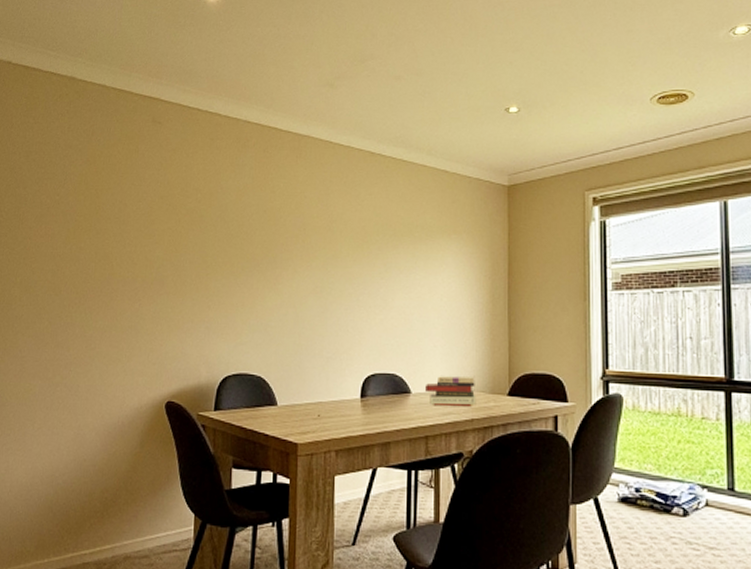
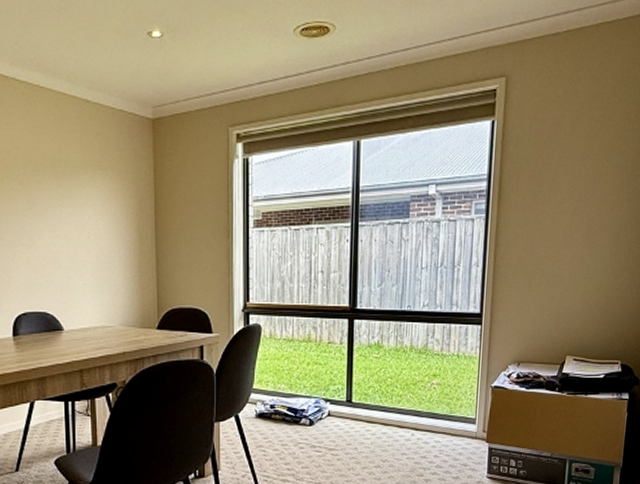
books: present [426,375,476,408] -> none [78,311,128,342]

